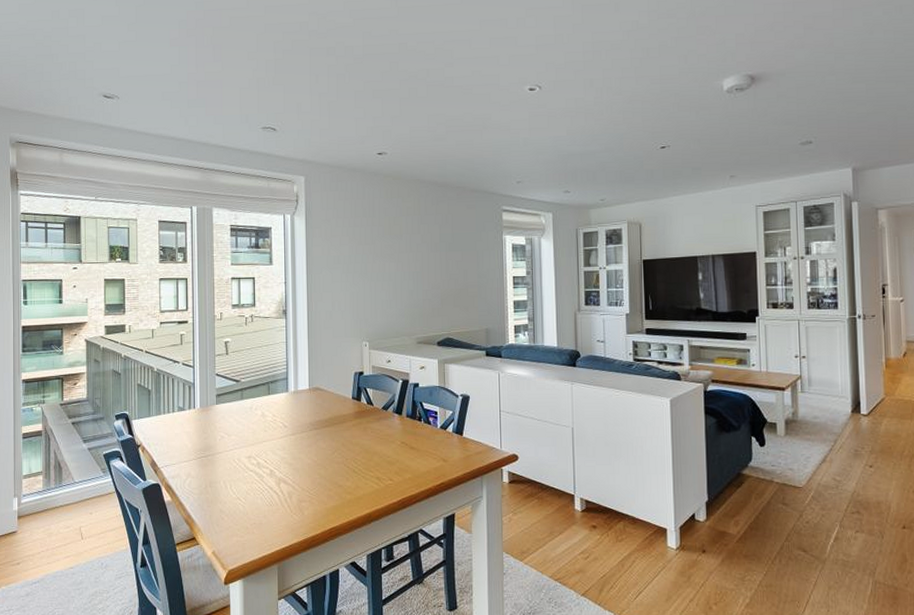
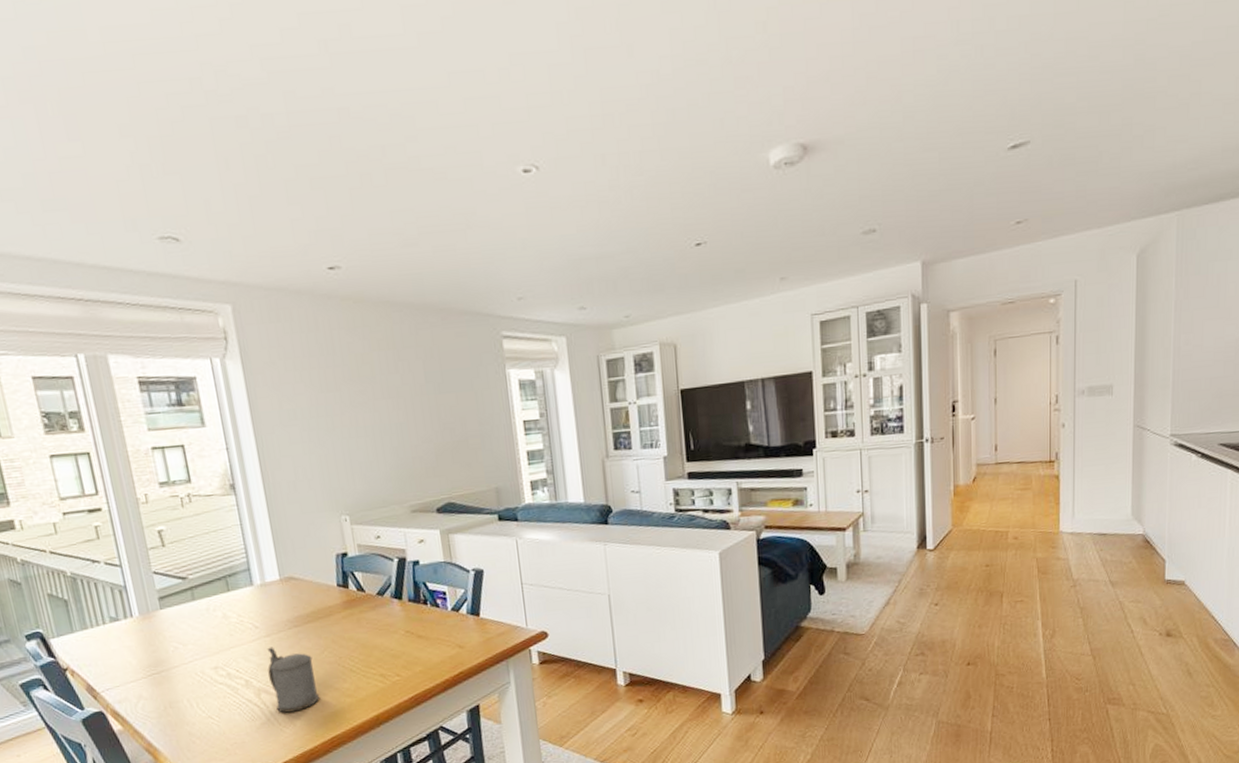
beer stein: none [289,444,325,502] -> present [267,647,319,713]

